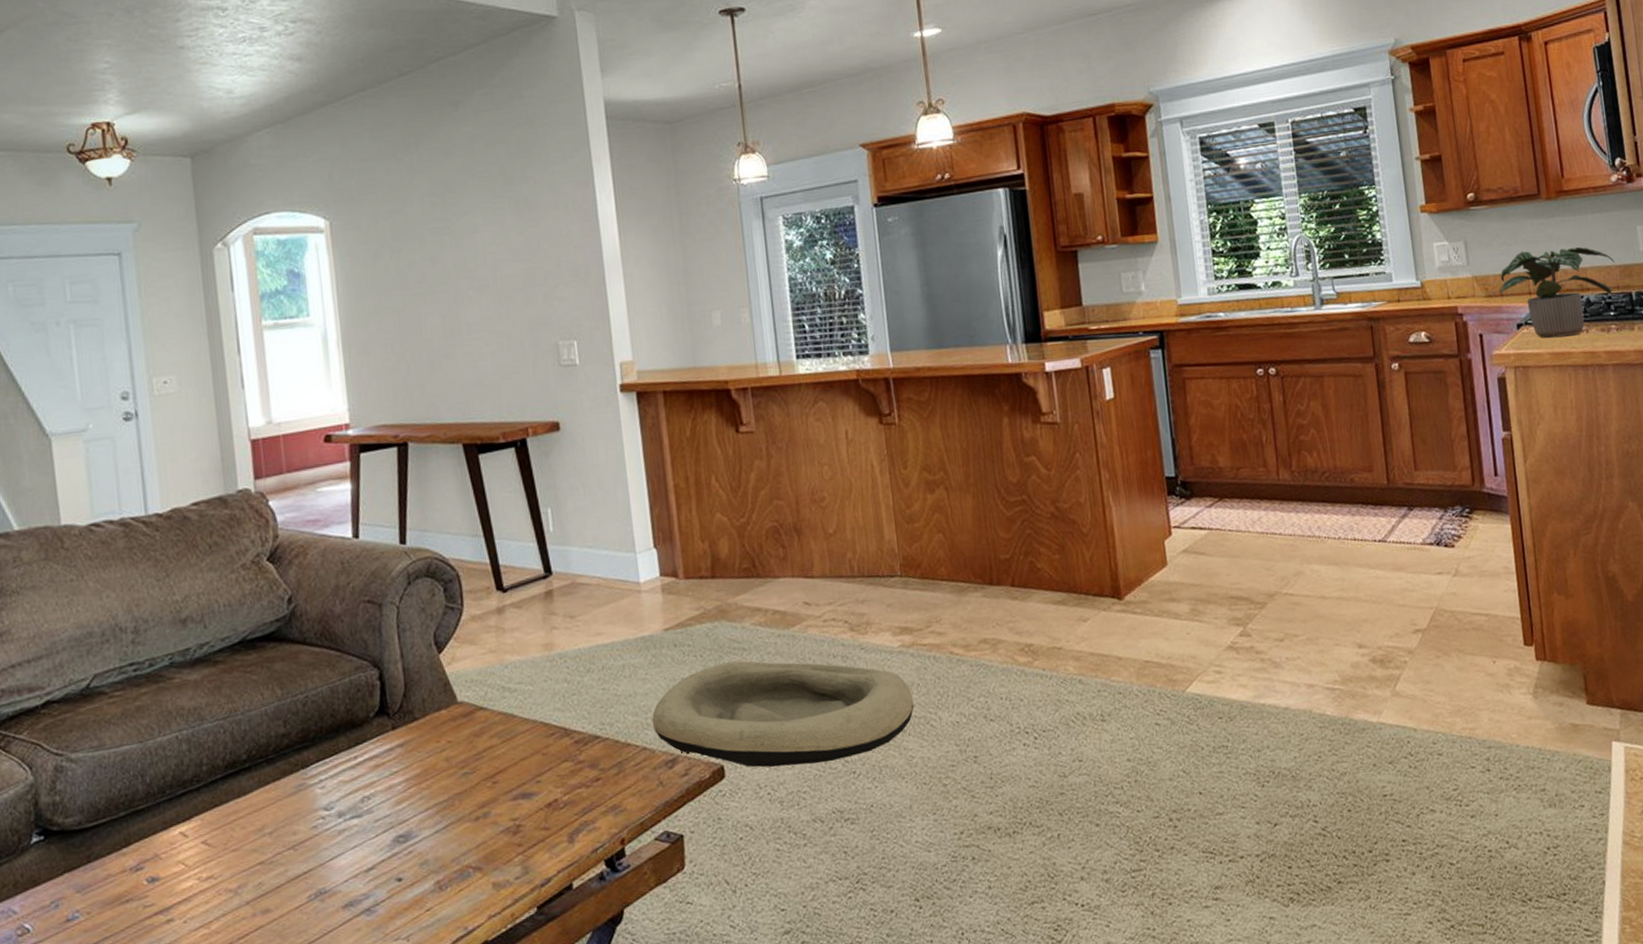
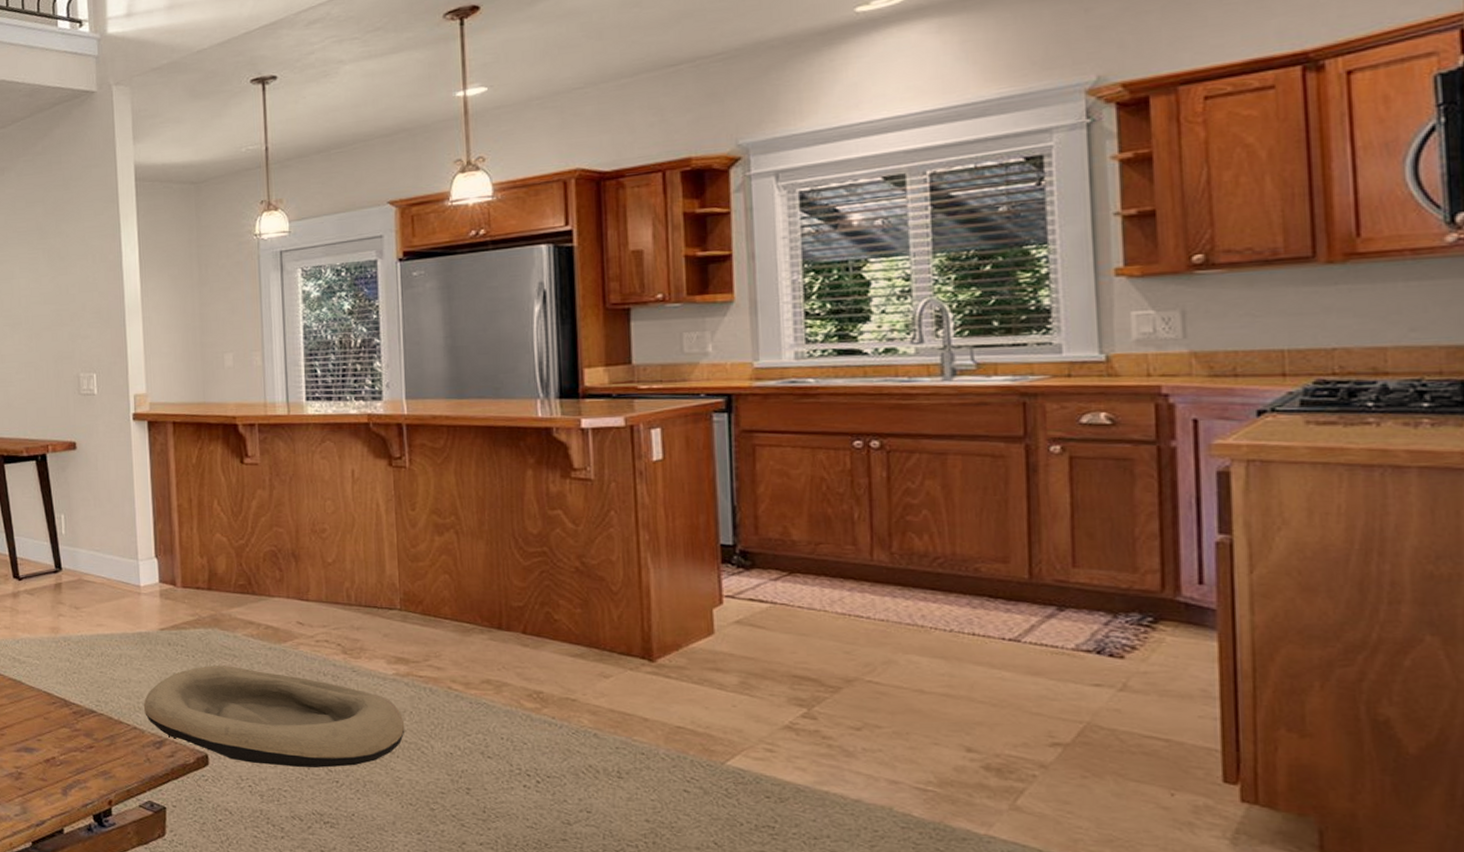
potted plant: present [1499,247,1614,339] -> none [1232,322,1438,430]

